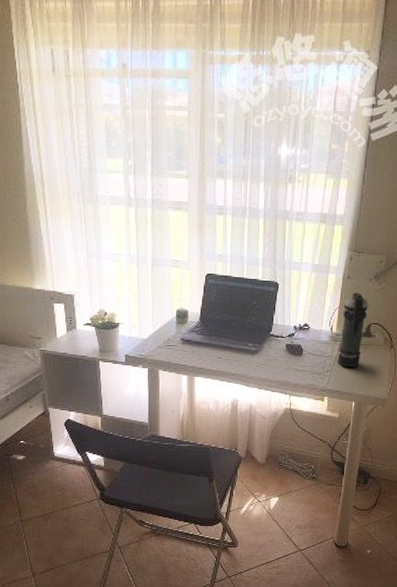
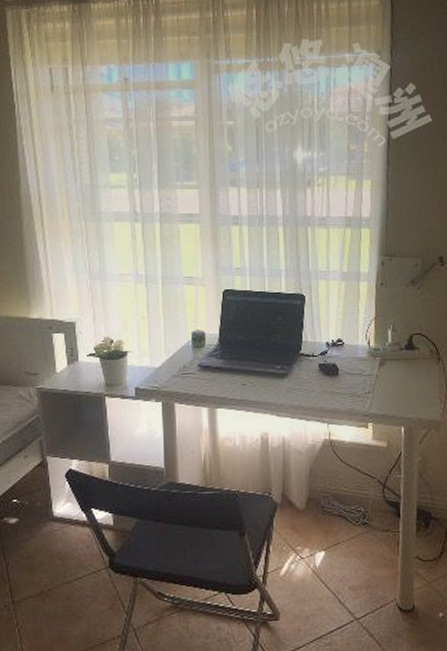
smoke grenade: present [338,292,369,368] -> none [379,300,409,388]

